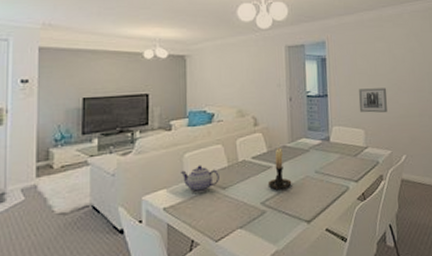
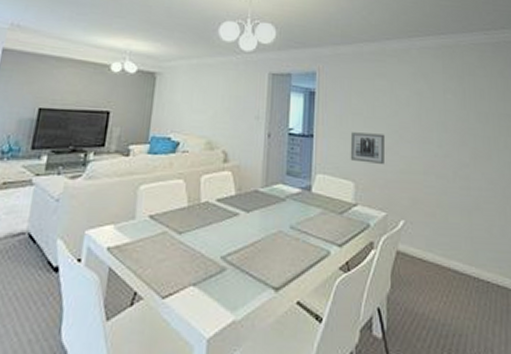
teapot: present [181,165,219,193] -> none [133,201,177,234]
candle holder: present [267,143,292,191] -> none [232,186,261,245]

